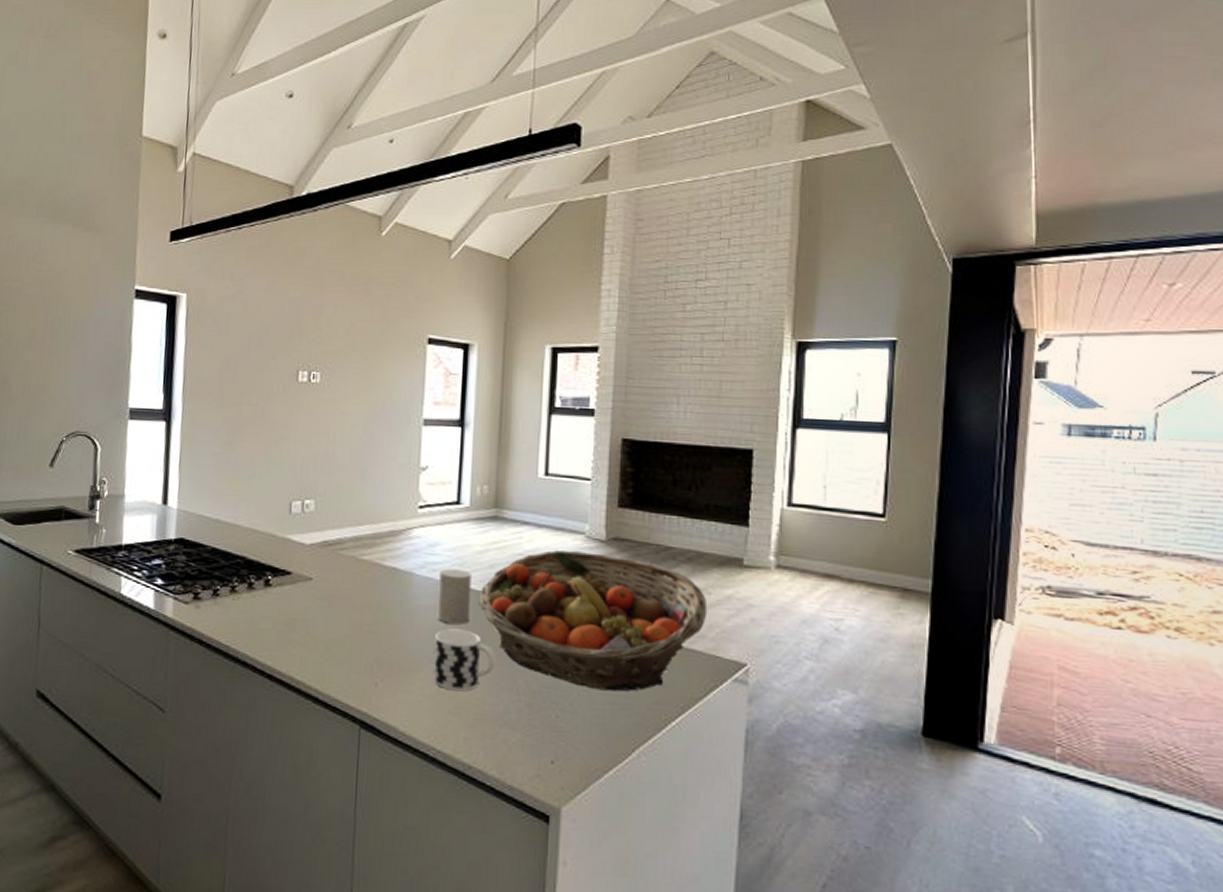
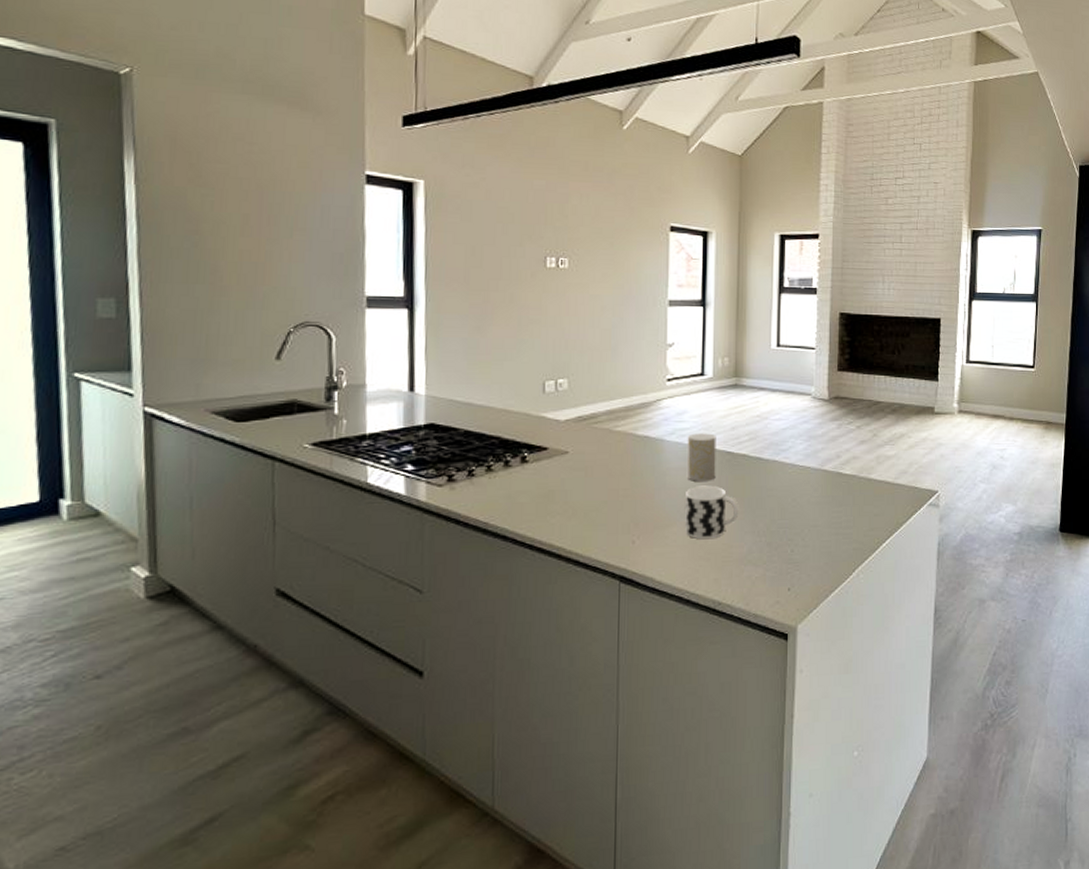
fruit basket: present [478,550,708,692] -> none [723,411,909,525]

